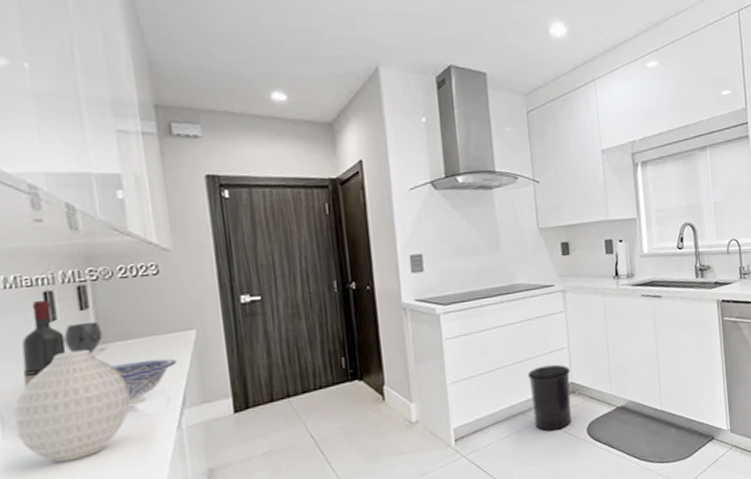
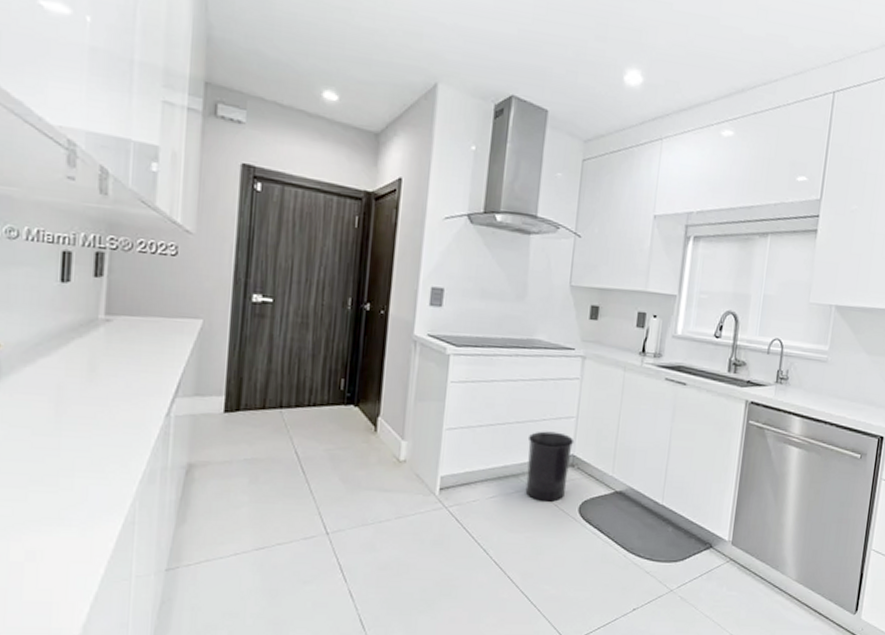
vase: present [12,349,131,463] -> none [10,315,128,426]
wine bottle: present [21,300,67,386] -> none [27,259,75,342]
wine glass: present [63,322,103,353] -> none [72,289,111,322]
decorative bowl: present [112,358,176,405] -> none [114,338,177,382]

